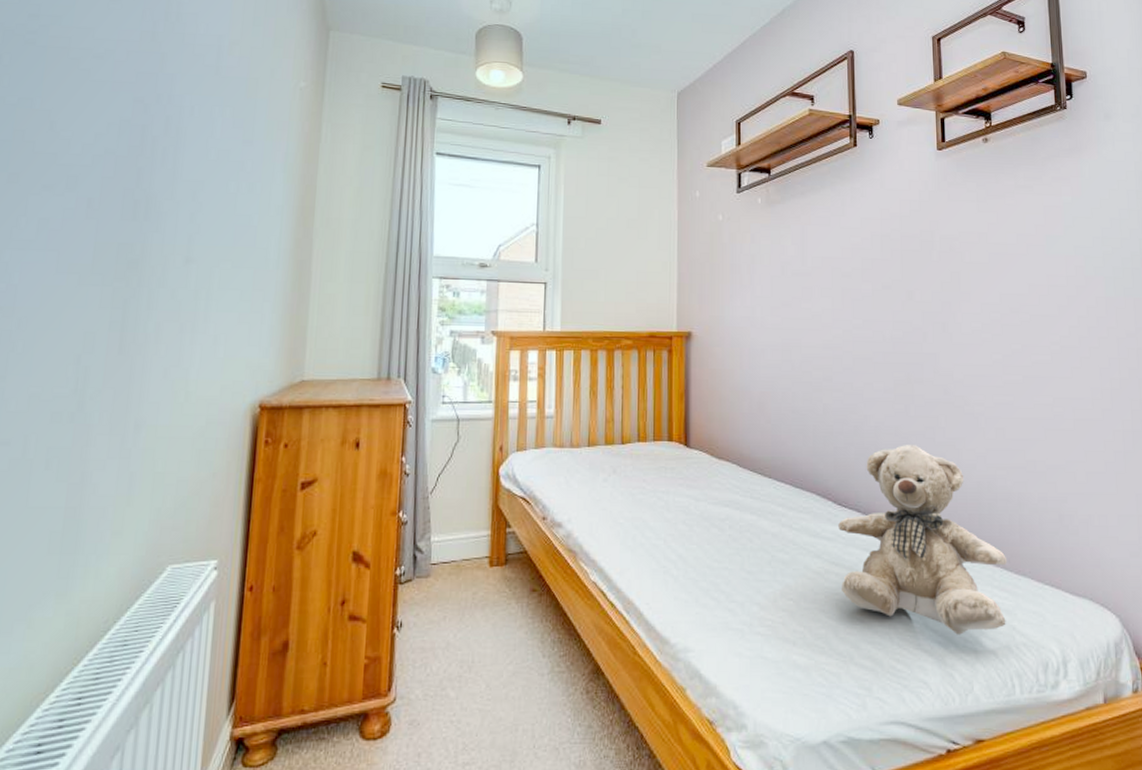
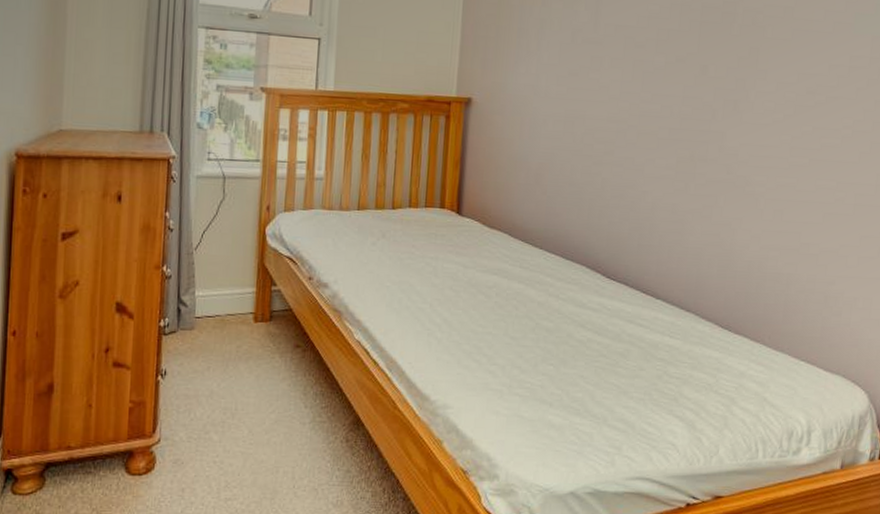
teddy bear: present [838,444,1008,635] -> none [602,221,768,403]

